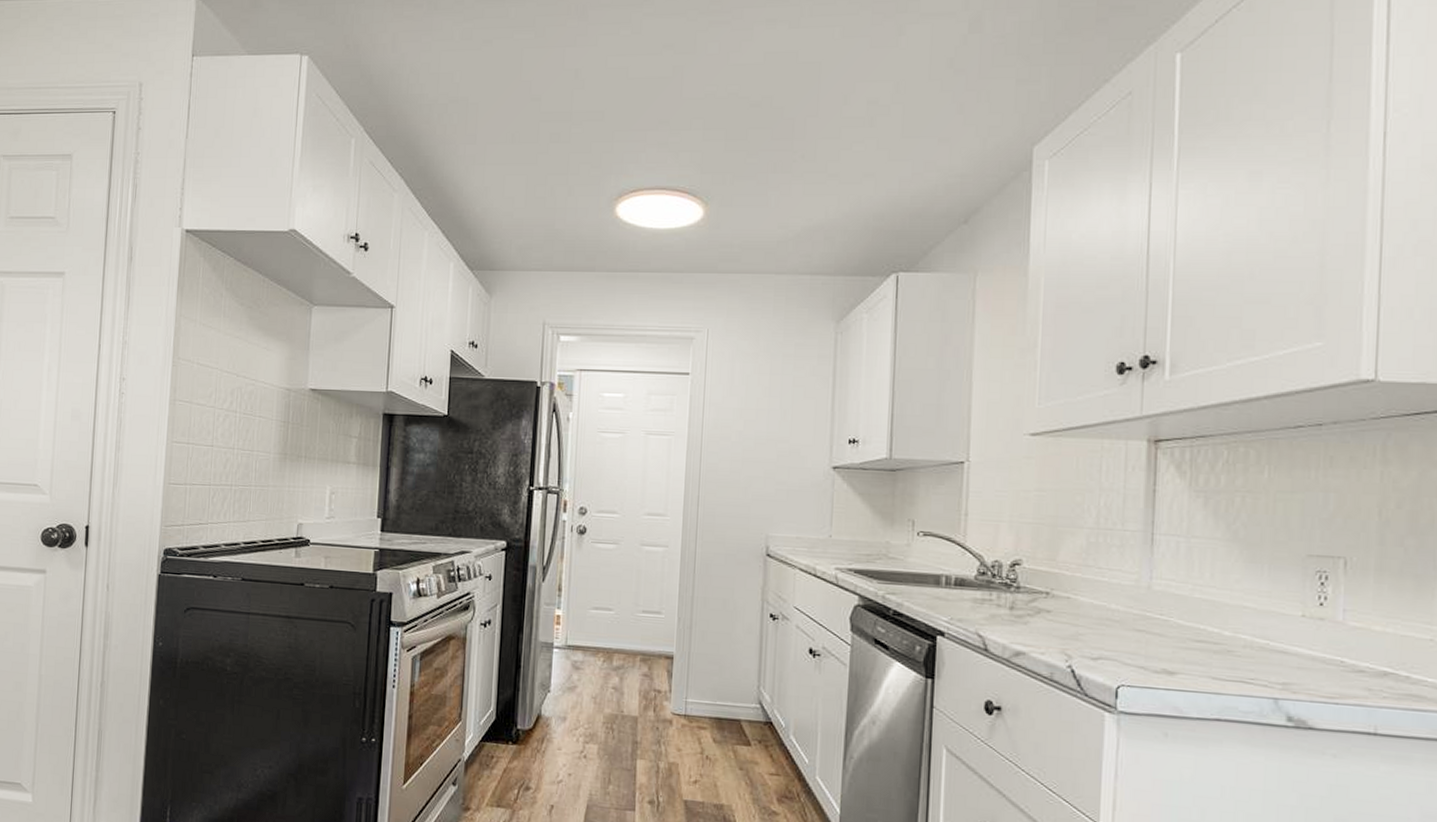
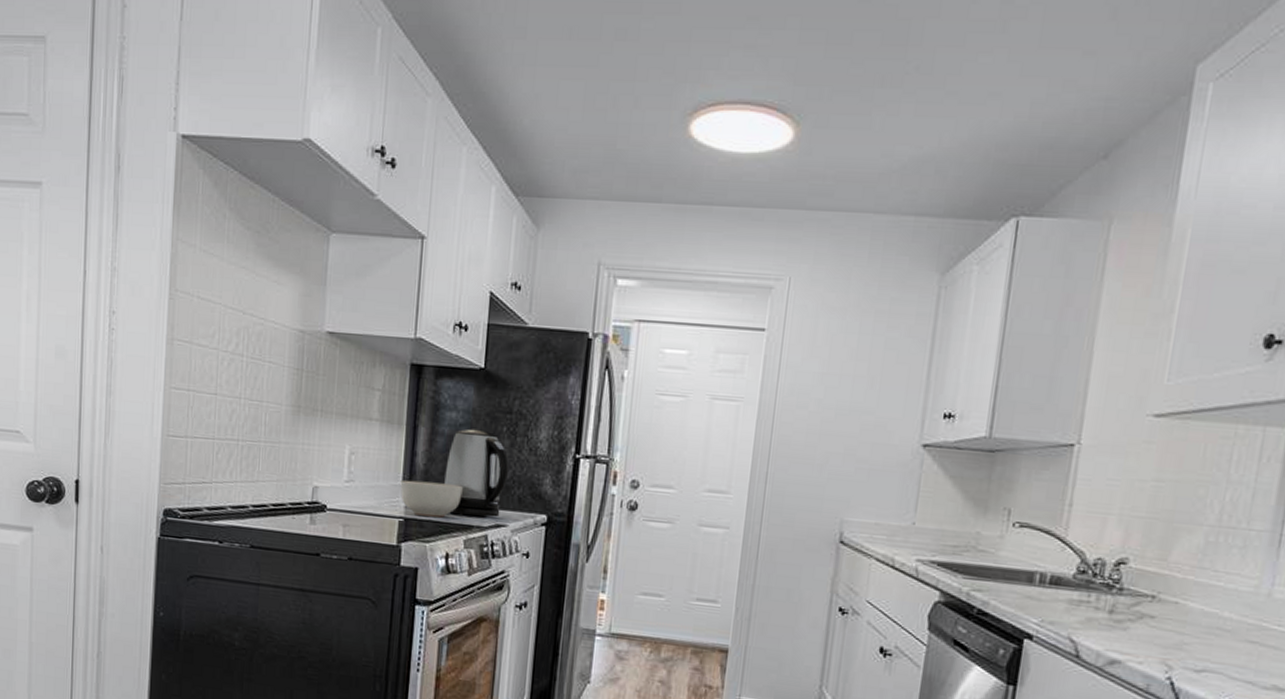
bowl: none [375,514,432,547] -> present [400,479,464,518]
kettle: none [414,468,472,546] -> present [444,429,510,518]

